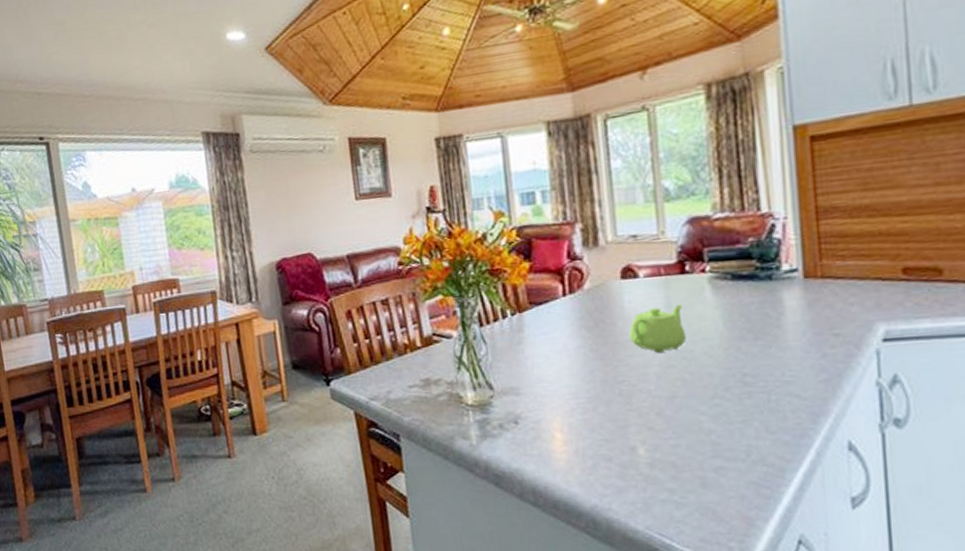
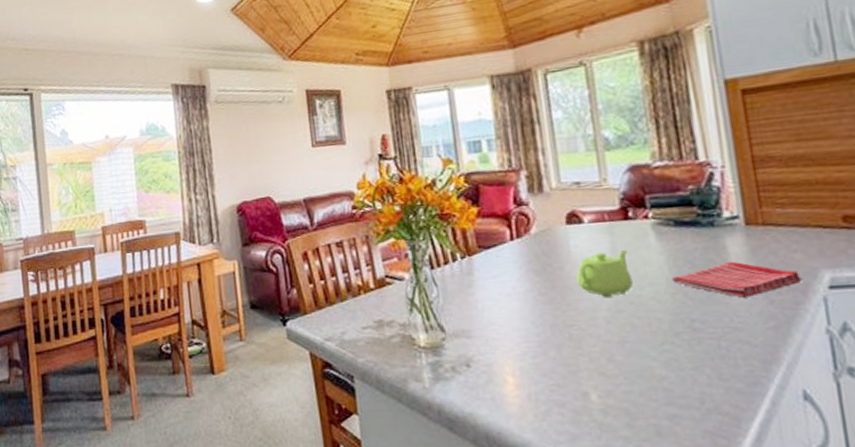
dish towel: none [726,315,856,352] -> present [672,261,802,298]

